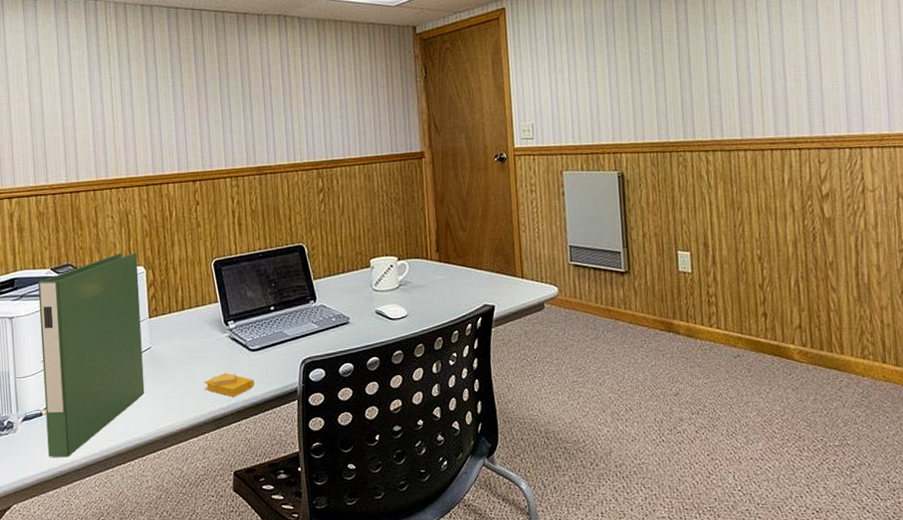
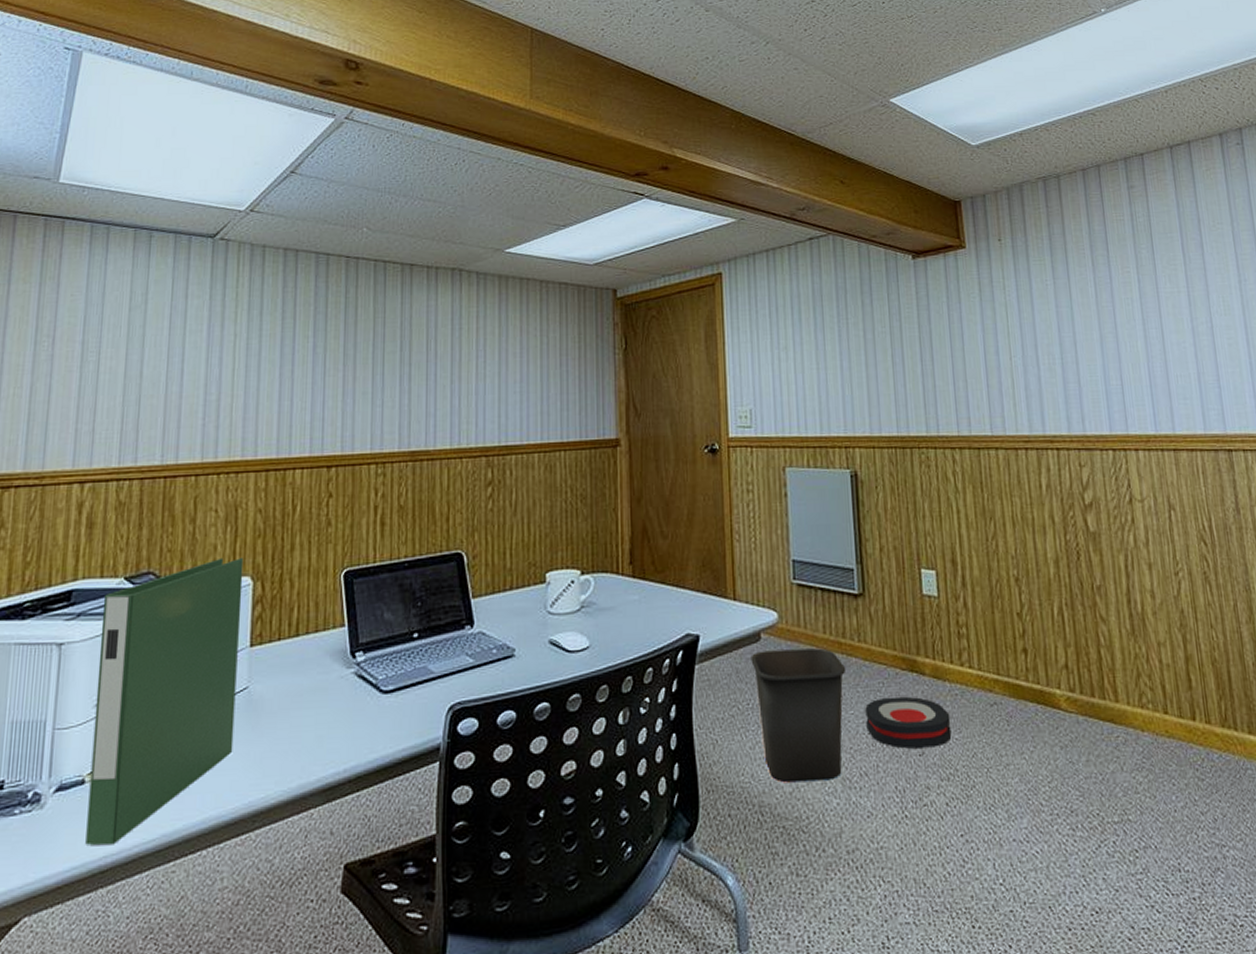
sticky notes: present [204,372,255,398] -> none [316,722,383,758]
waste bin: none [536,314,615,416] -> present [751,648,847,783]
robot vacuum: none [630,350,701,391] -> present [865,696,952,749]

